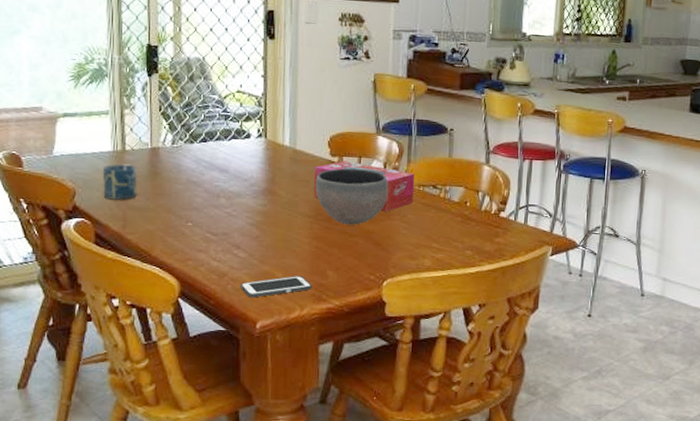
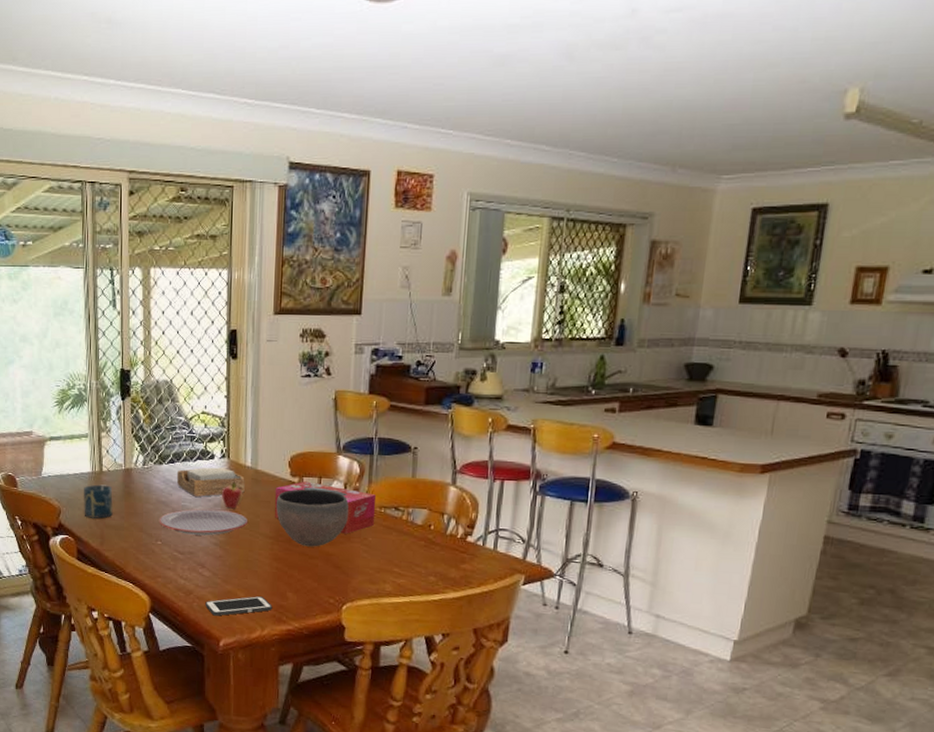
plate: none [189,188,287,216] -> present [158,508,249,536]
napkin holder: none [209,146,283,177] -> present [176,467,245,497]
fruit: none [259,160,281,188] -> present [222,481,243,509]

